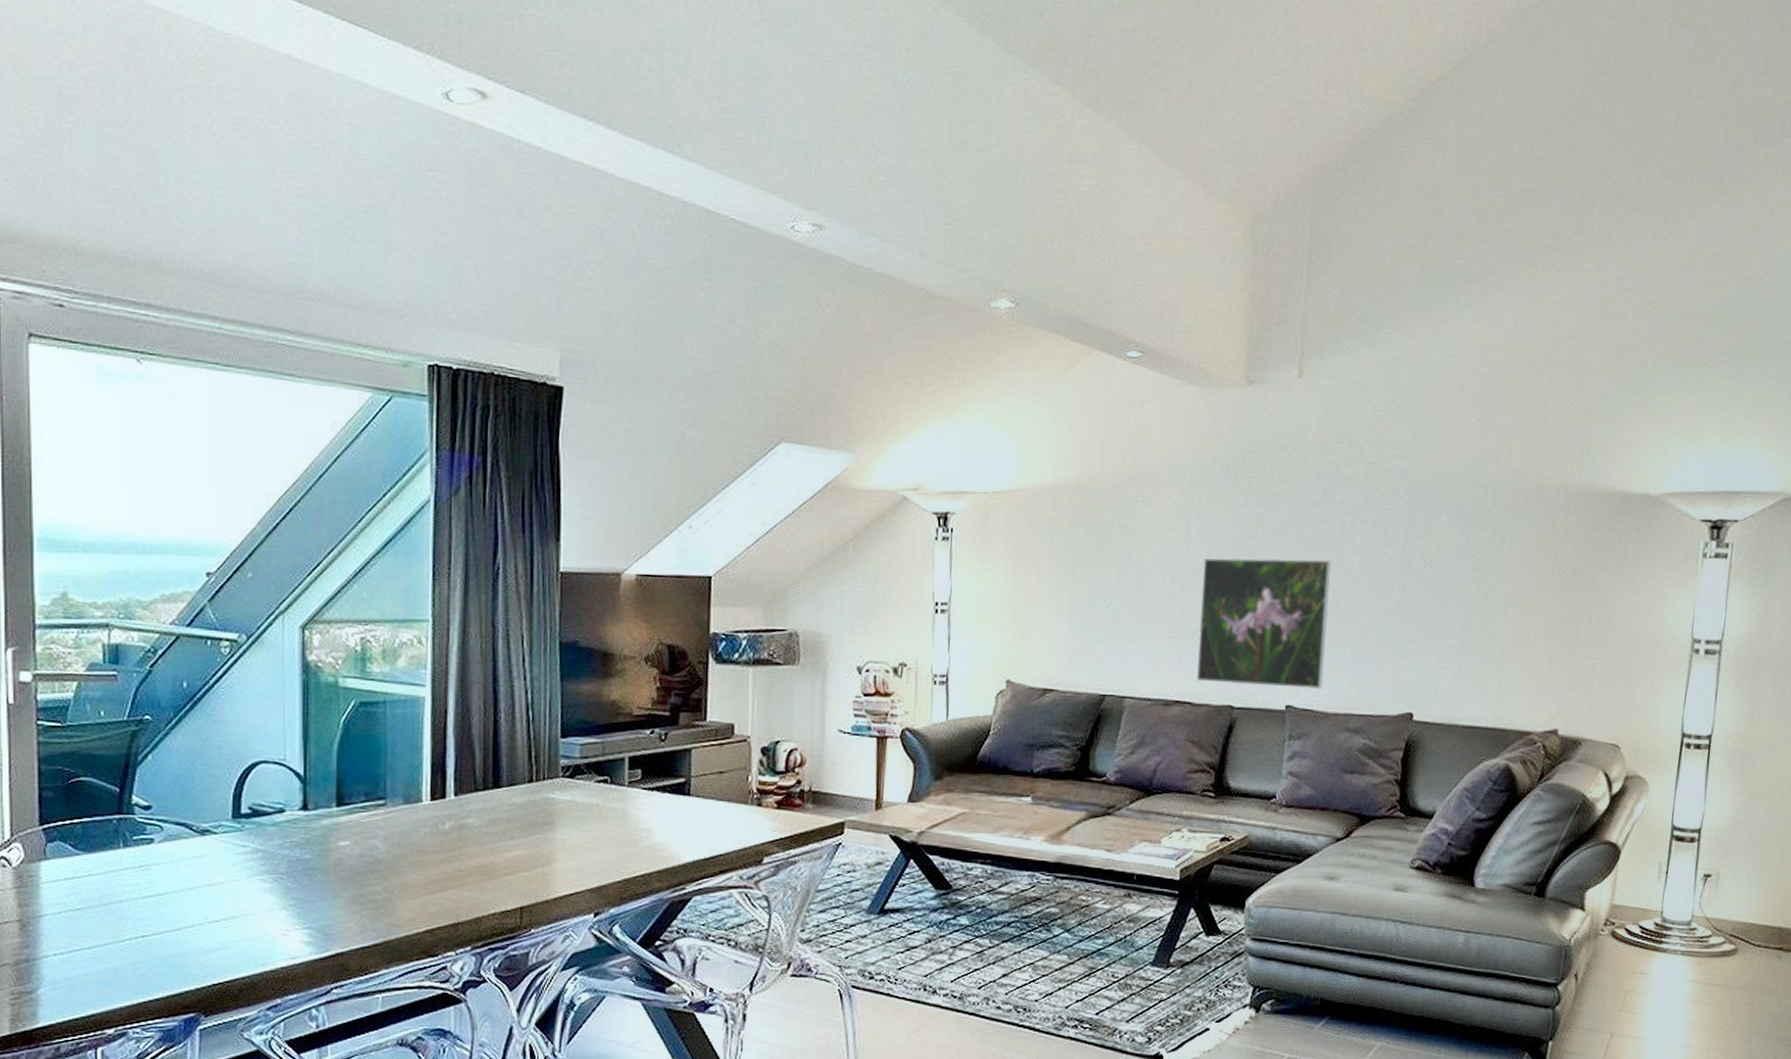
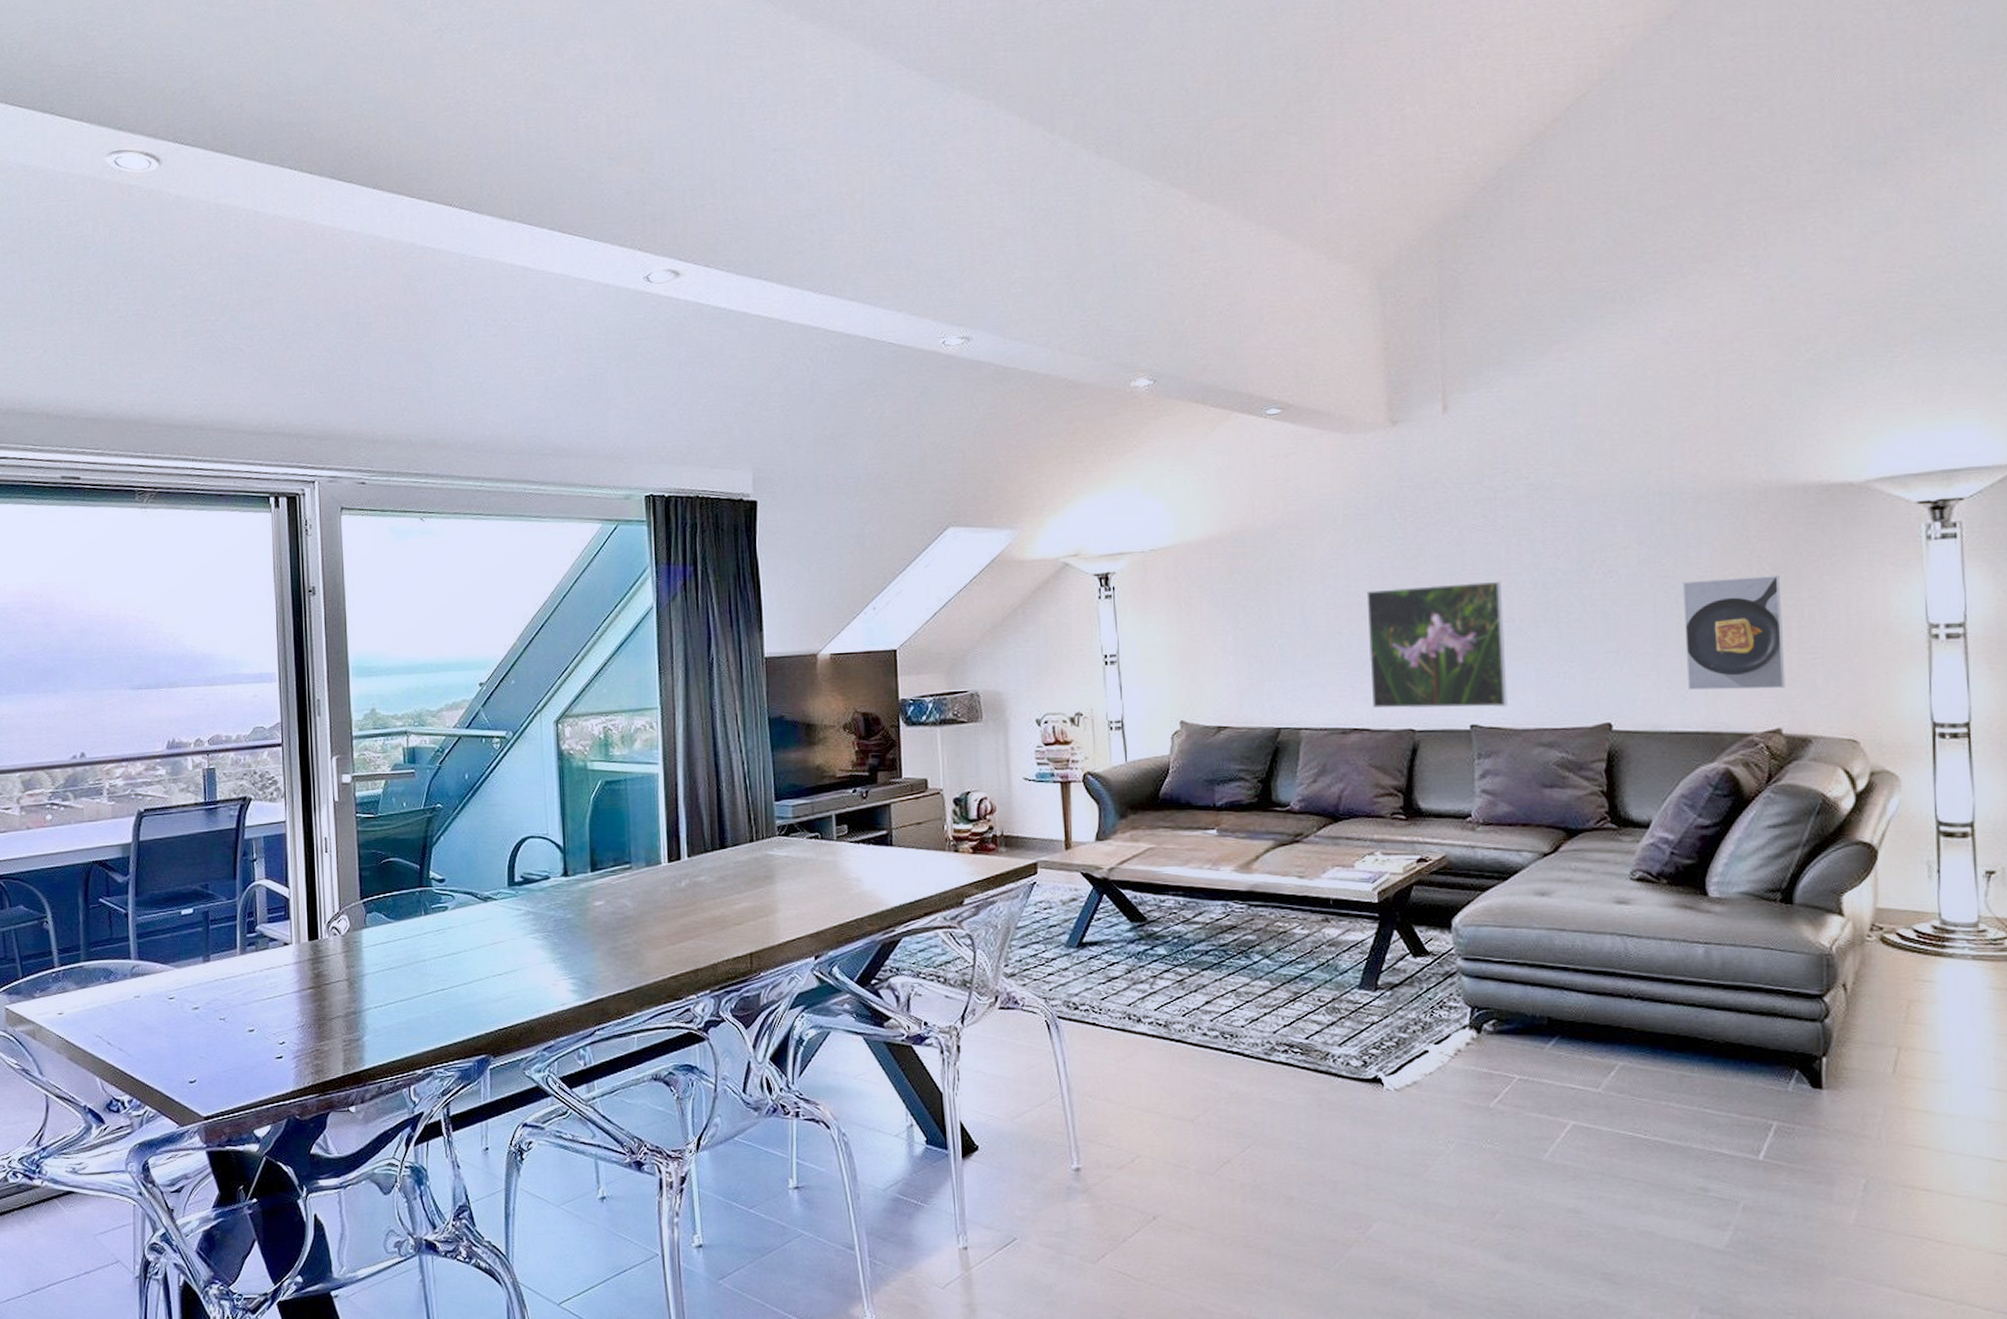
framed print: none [1483,577,1576,691] -> present [1682,576,1786,690]

